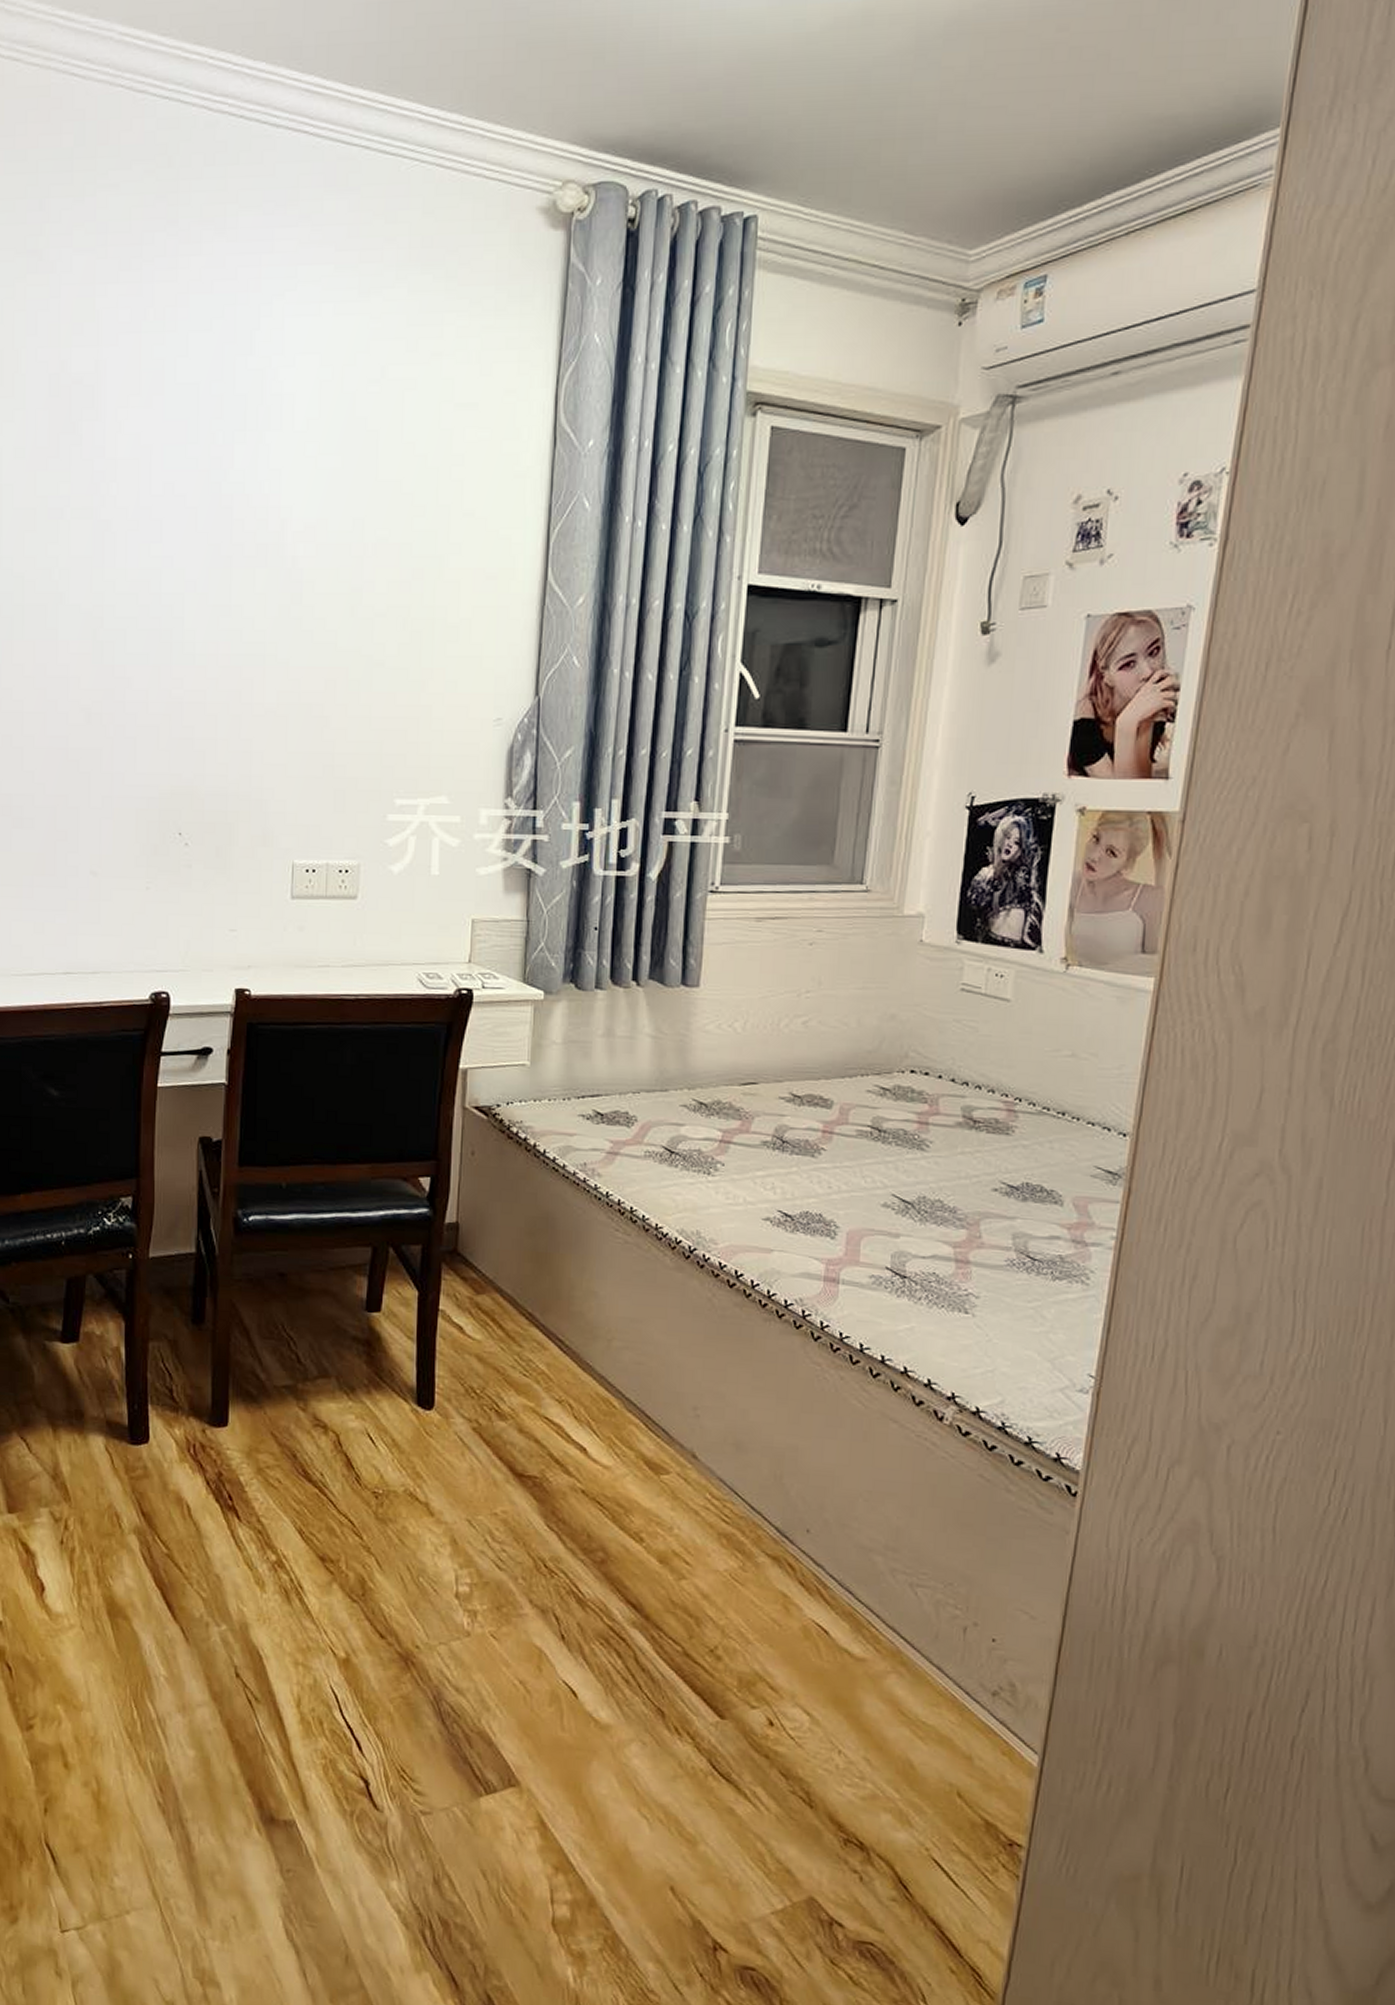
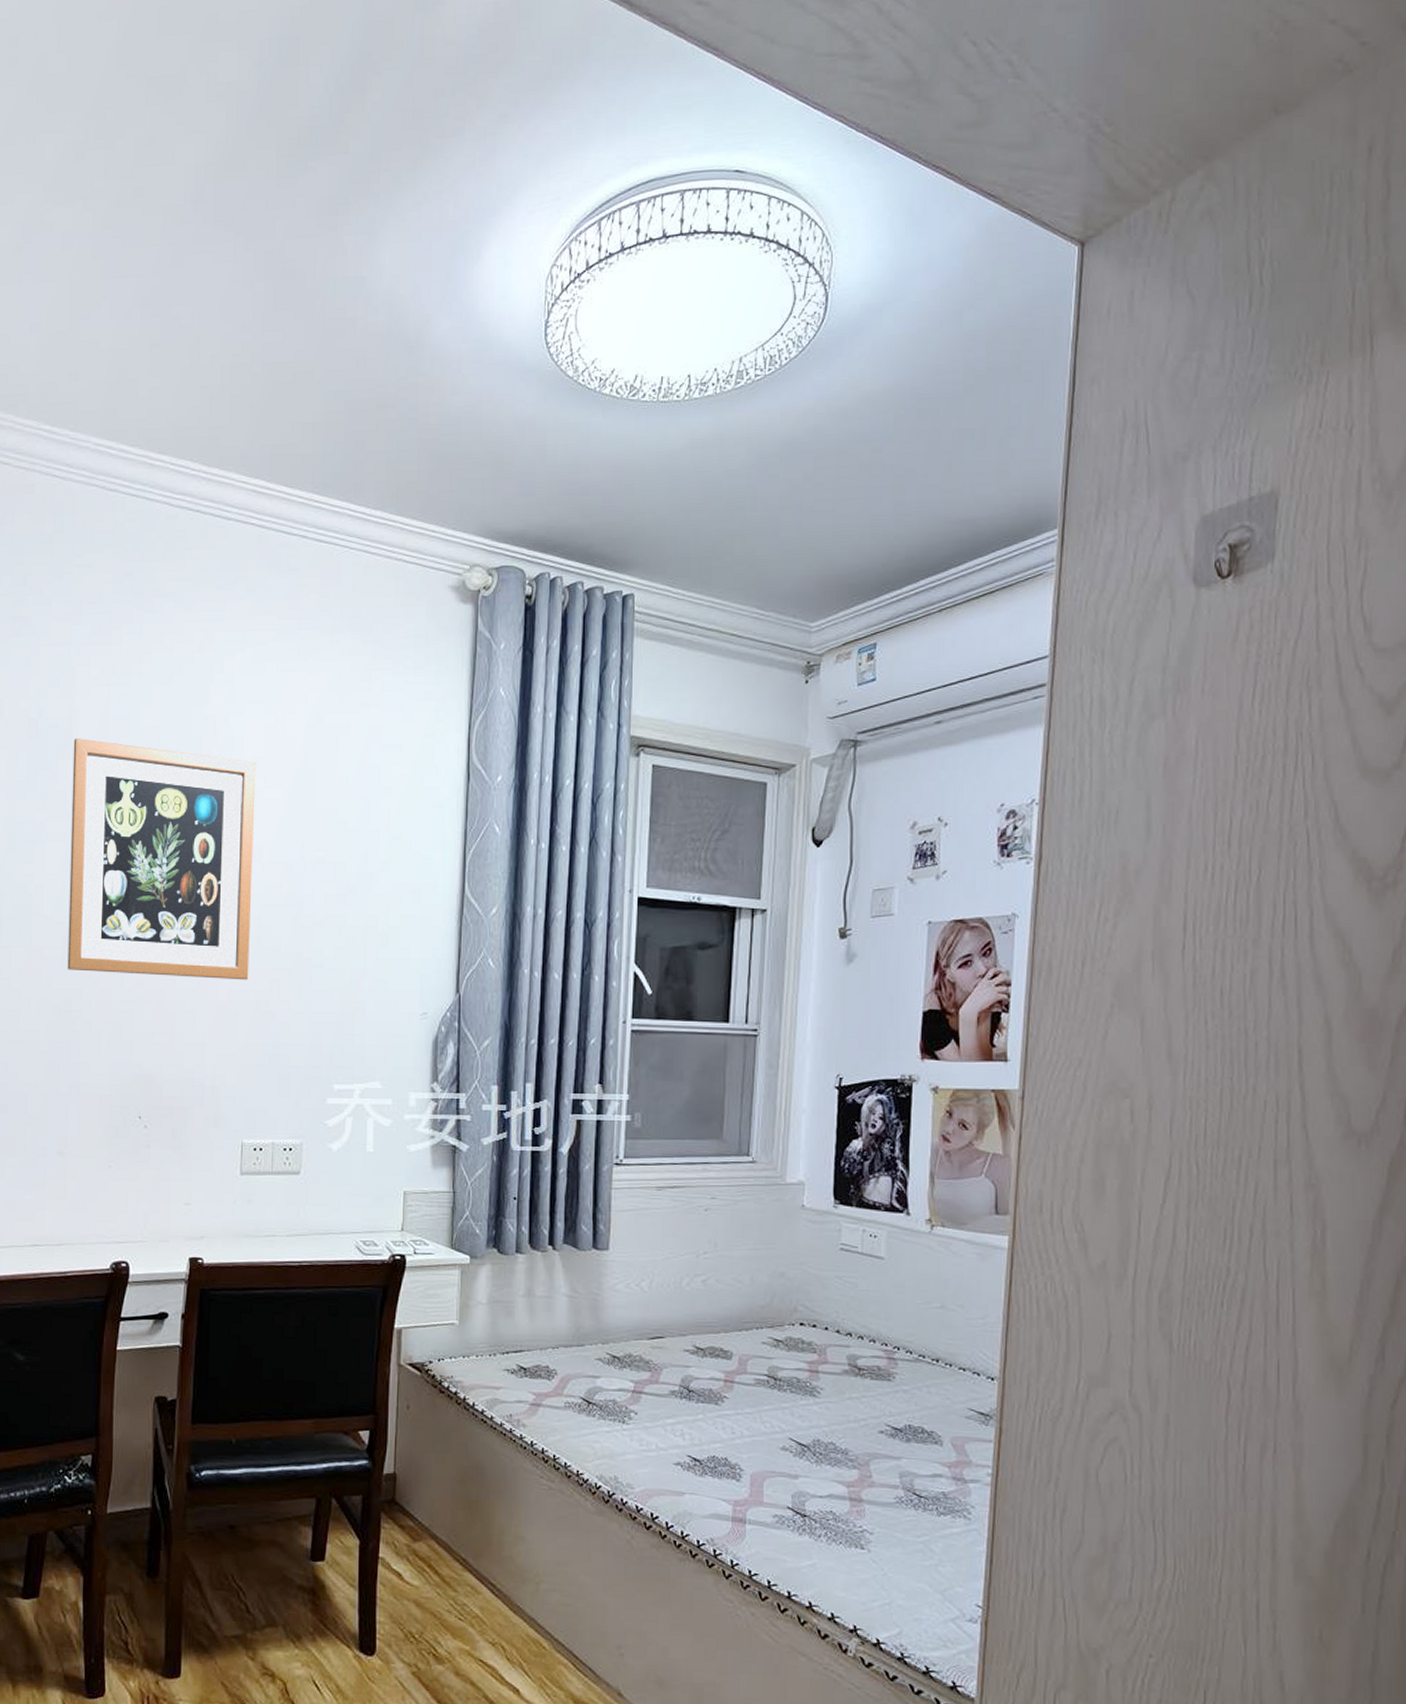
wall art: none [97,396,309,680] -> present [67,738,256,980]

